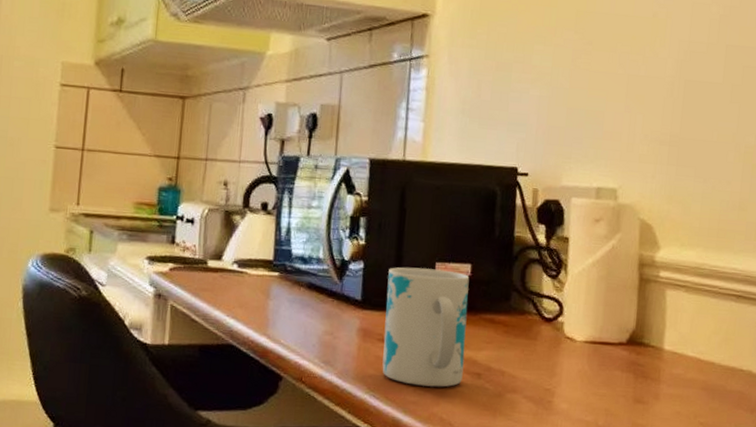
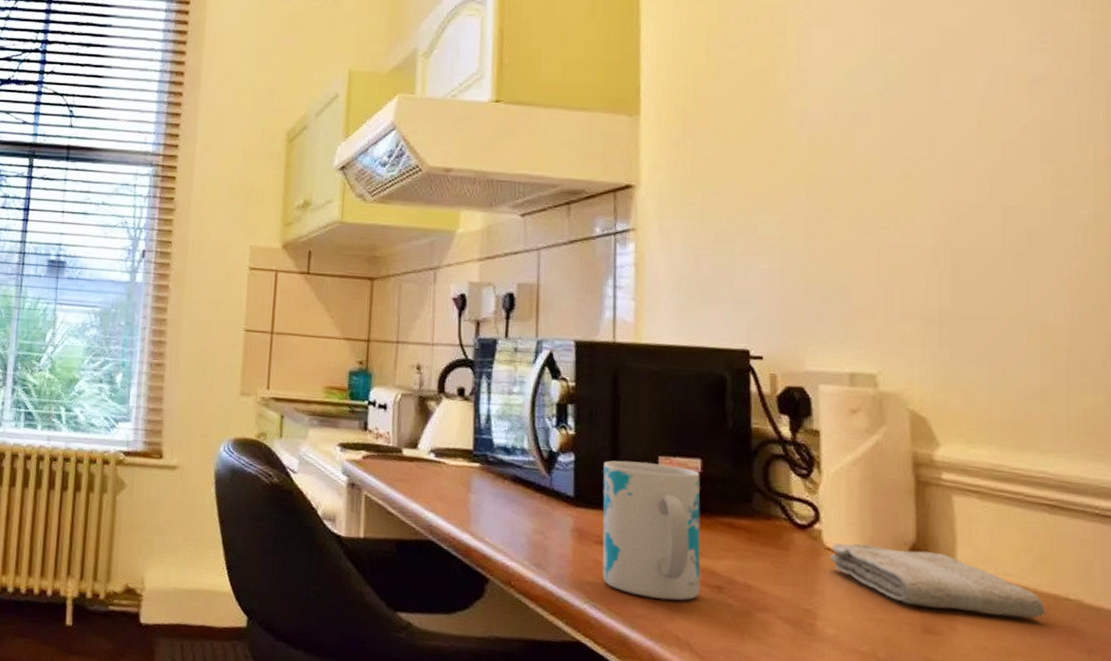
washcloth: none [568,332,726,387] -> present [829,542,1047,619]

